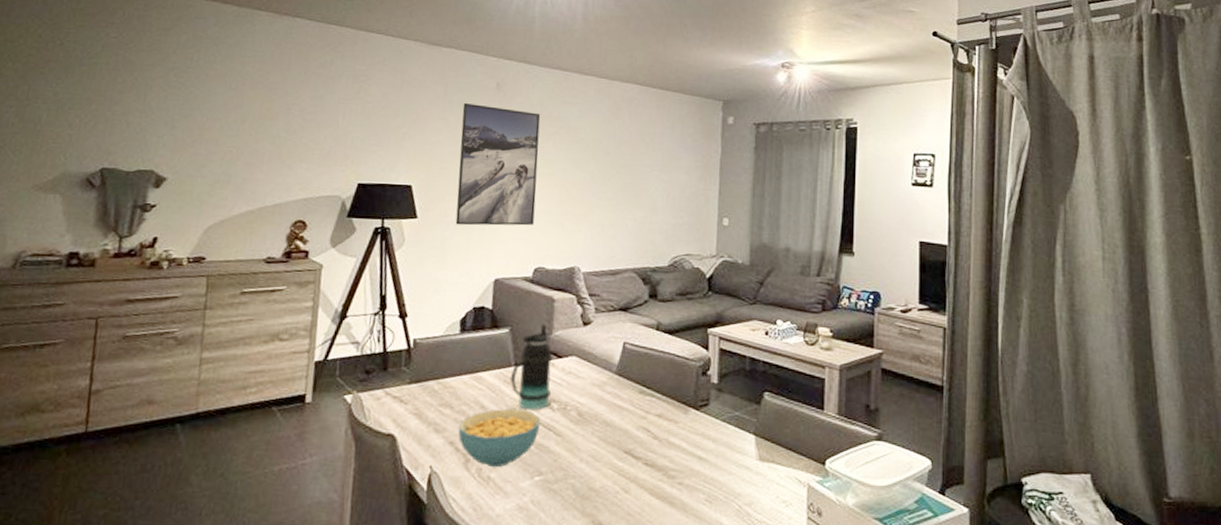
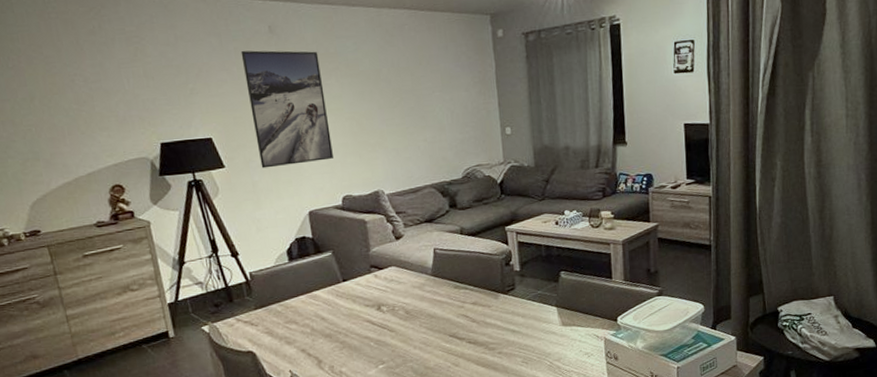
cereal bowl: present [458,409,541,468] -> none [306,316,375,364]
bottle: present [510,325,553,410] -> none [341,244,380,316]

